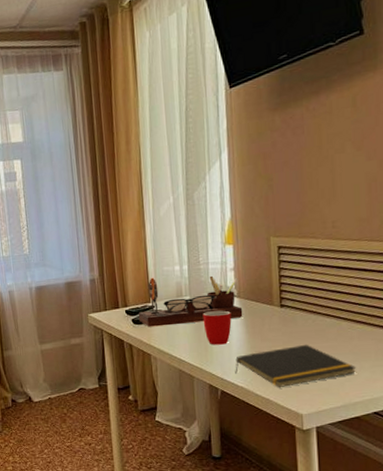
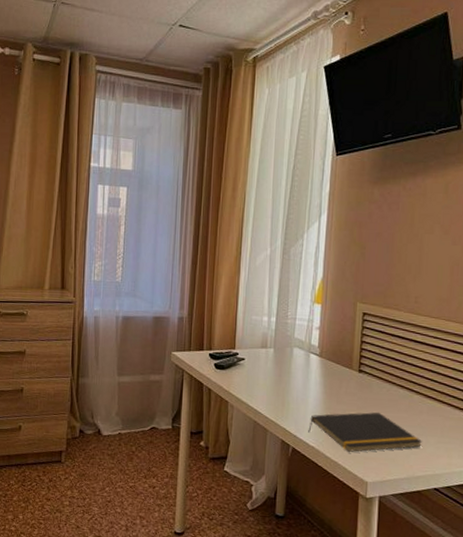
desk organizer: present [138,275,243,327] -> none [221,324,323,377]
mug: present [202,310,232,345] -> none [283,366,311,402]

